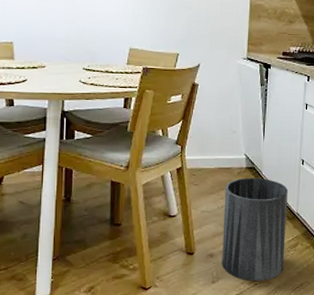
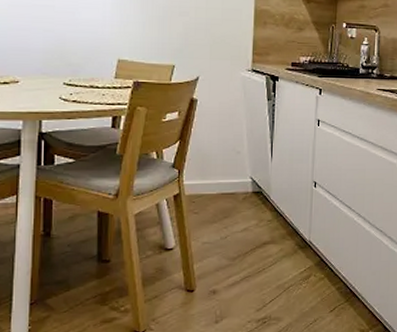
trash can: present [222,177,288,282] -> none [226,203,299,320]

